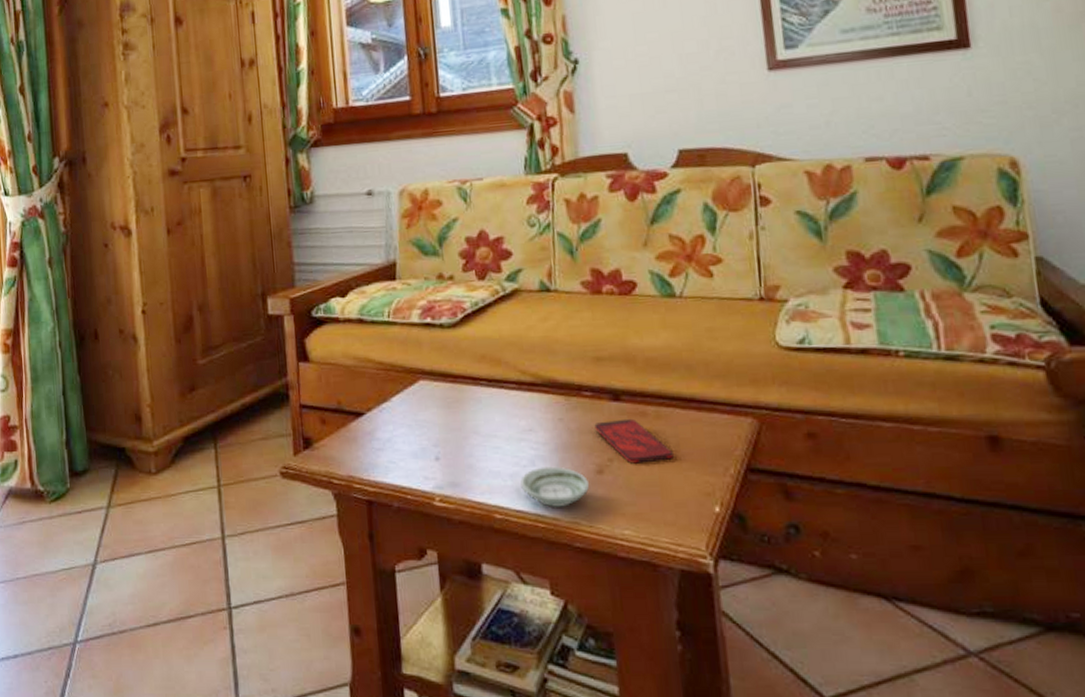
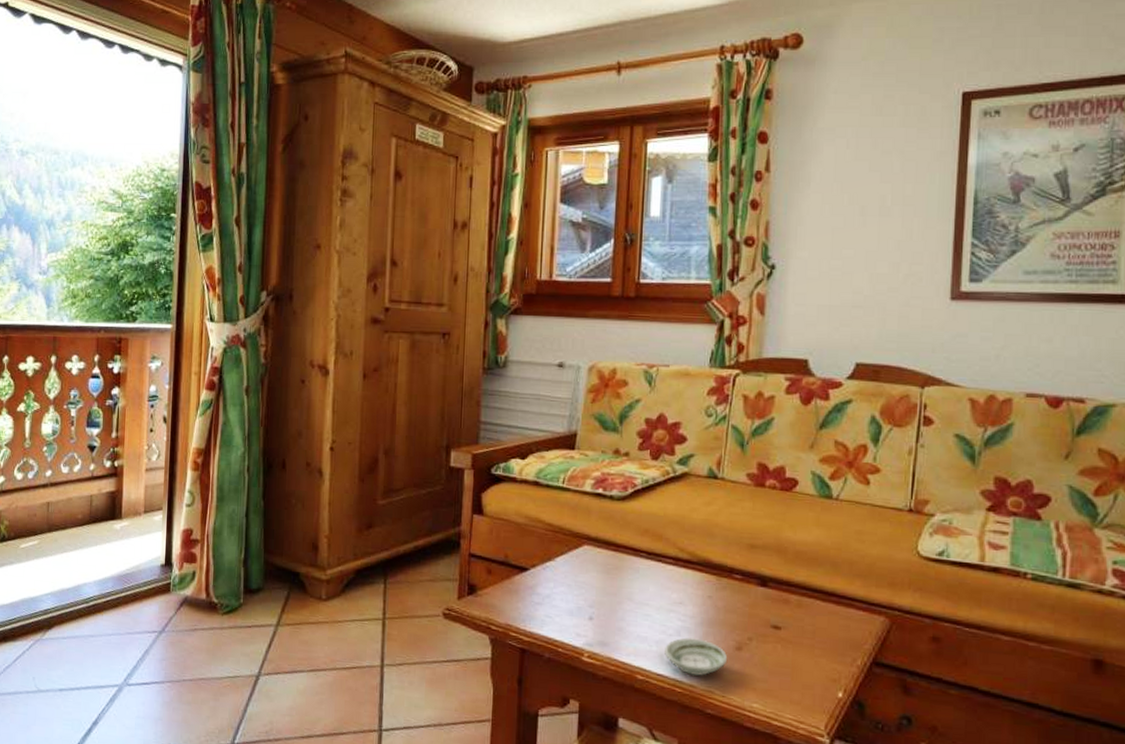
smartphone: present [594,418,674,464] -> none [740,603,808,646]

